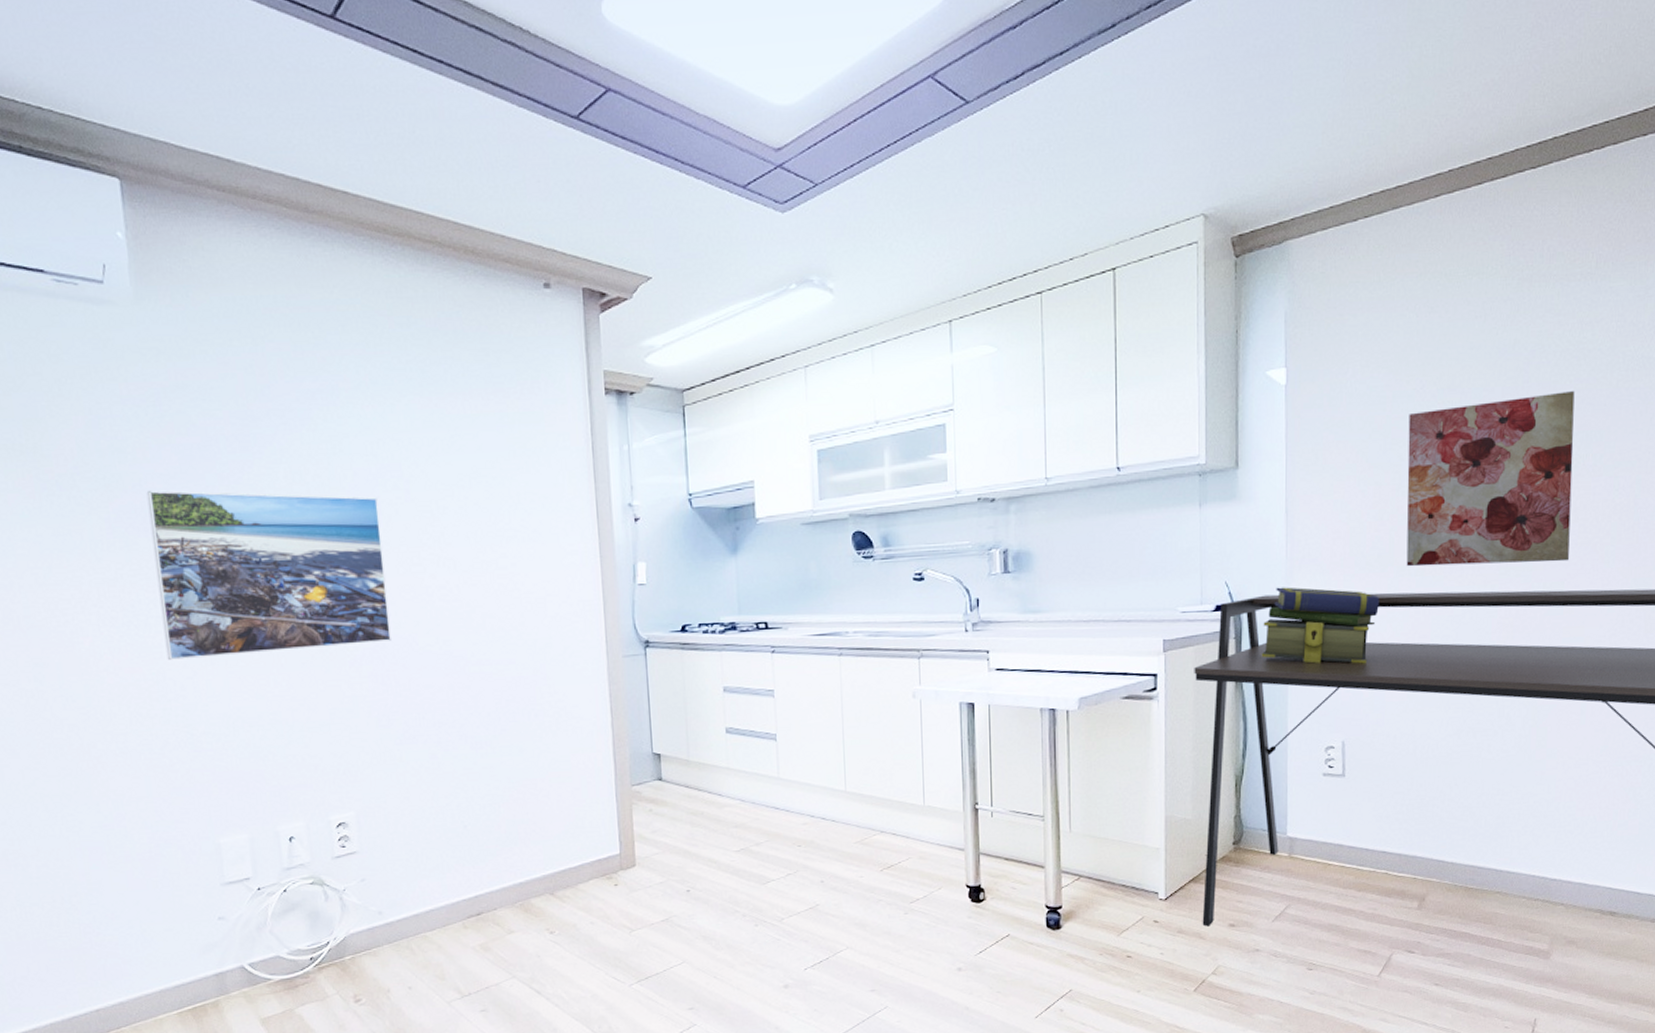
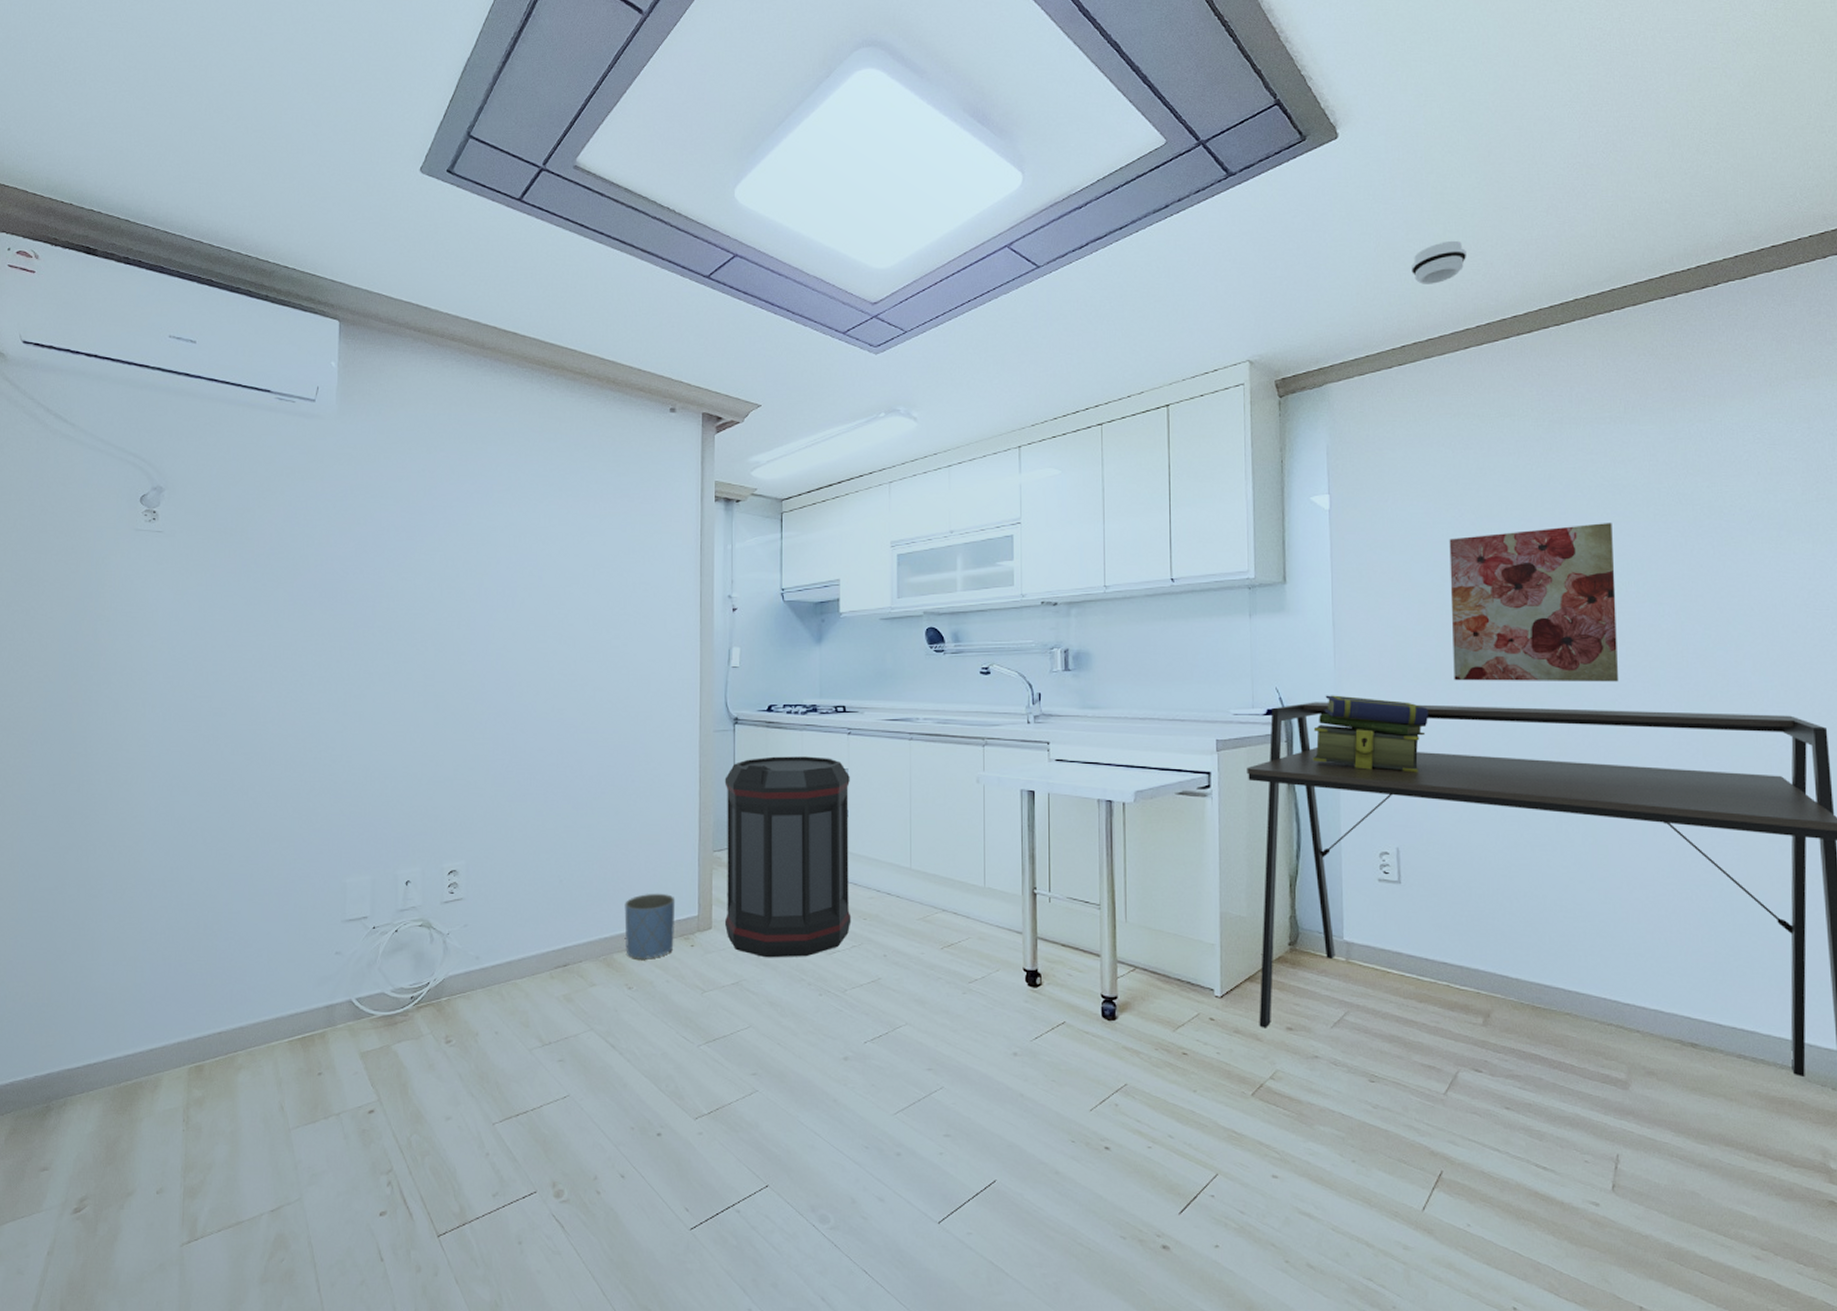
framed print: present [146,490,392,660] -> none [323,570,515,715]
planter: none [538,832,596,904] -> present [624,893,676,961]
trash can: none [638,678,785,892] -> present [724,756,851,958]
smoke detector: none [1383,67,1442,121] -> present [1411,240,1466,284]

